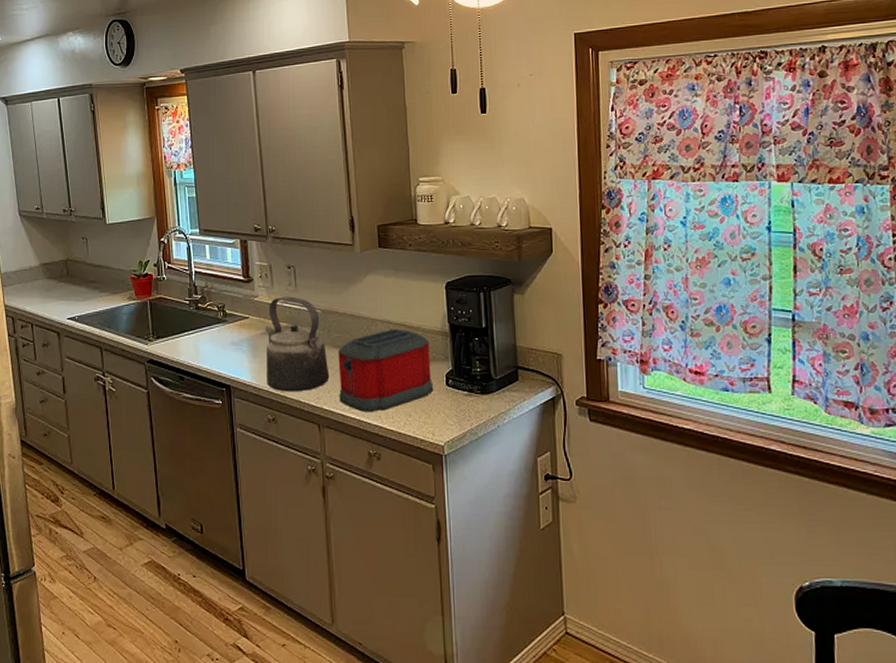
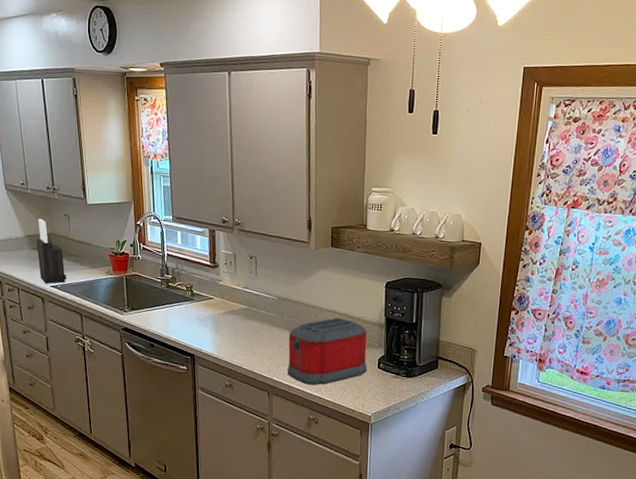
knife block: none [52,244,84,316] -> present [36,218,66,284]
kettle: present [265,296,330,392] -> none [226,282,281,364]

